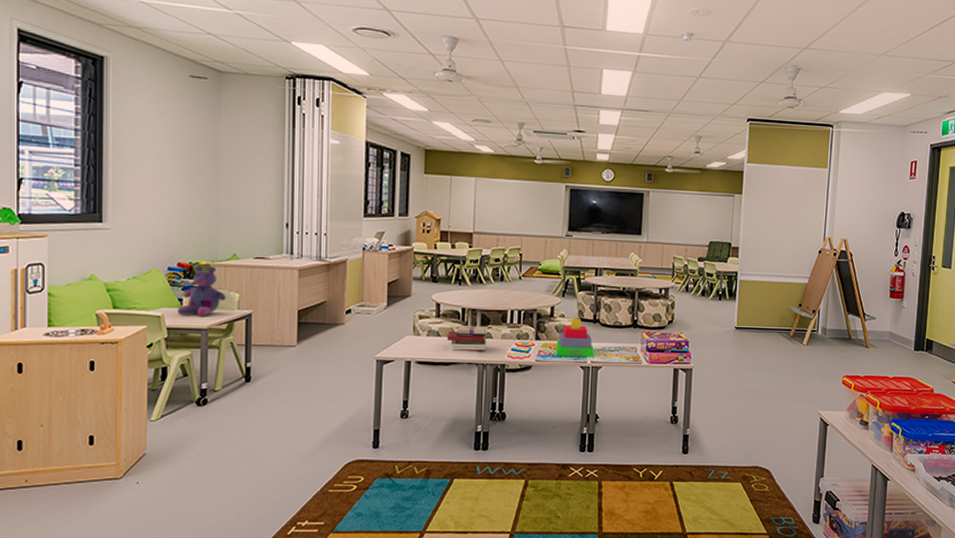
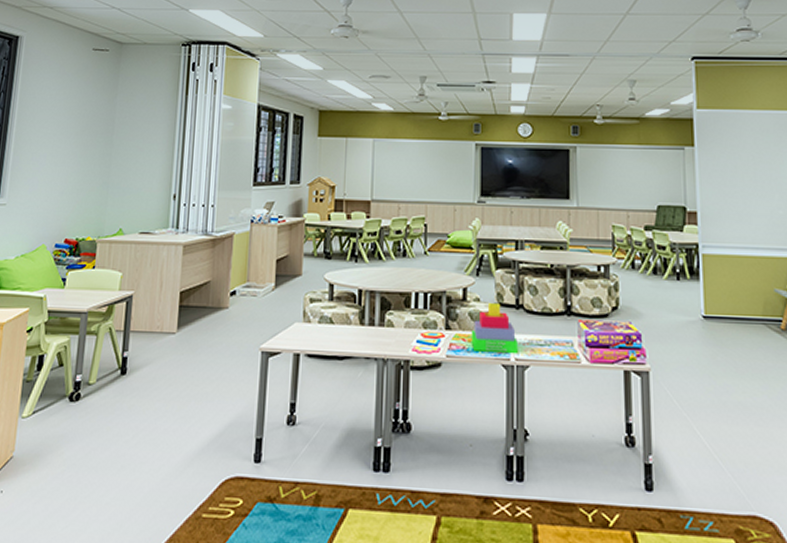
toy: present [178,265,226,317] -> none [60,242,109,299]
books: present [446,326,487,352] -> none [341,311,388,344]

